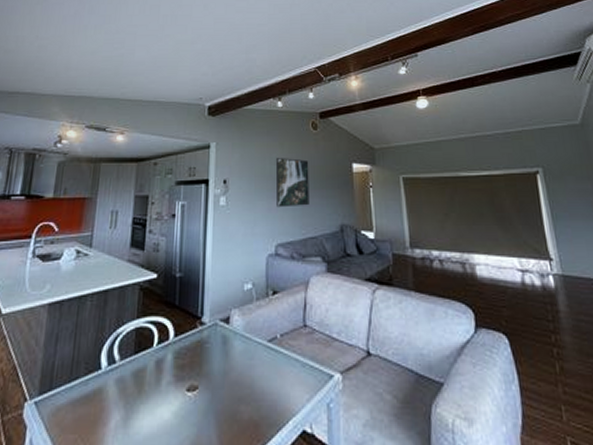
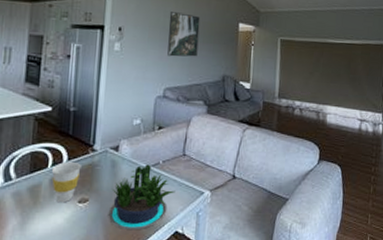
cup: none [157,339,189,392] -> present [51,162,81,203]
potted plant: none [221,339,299,429] -> present [108,164,176,231]

